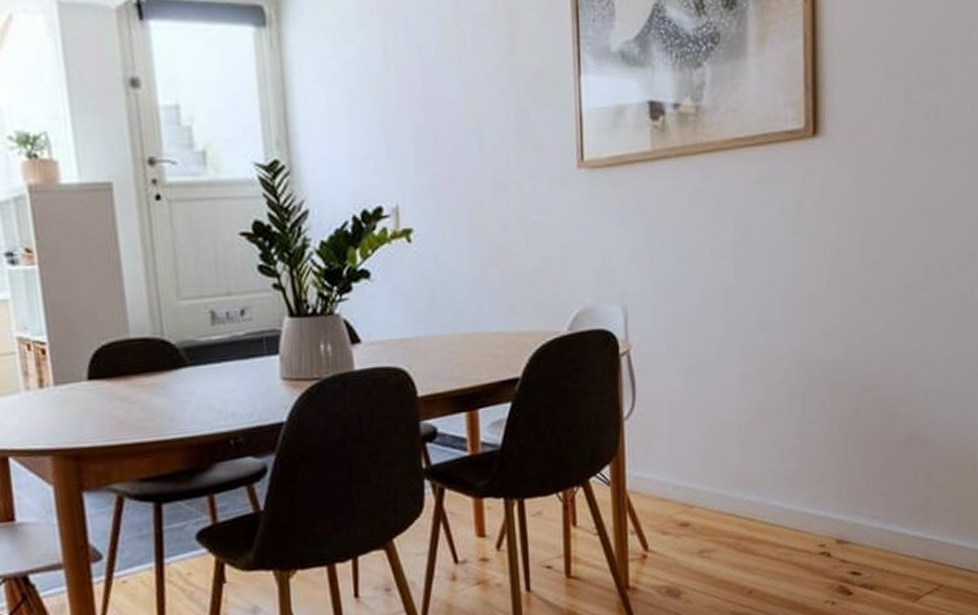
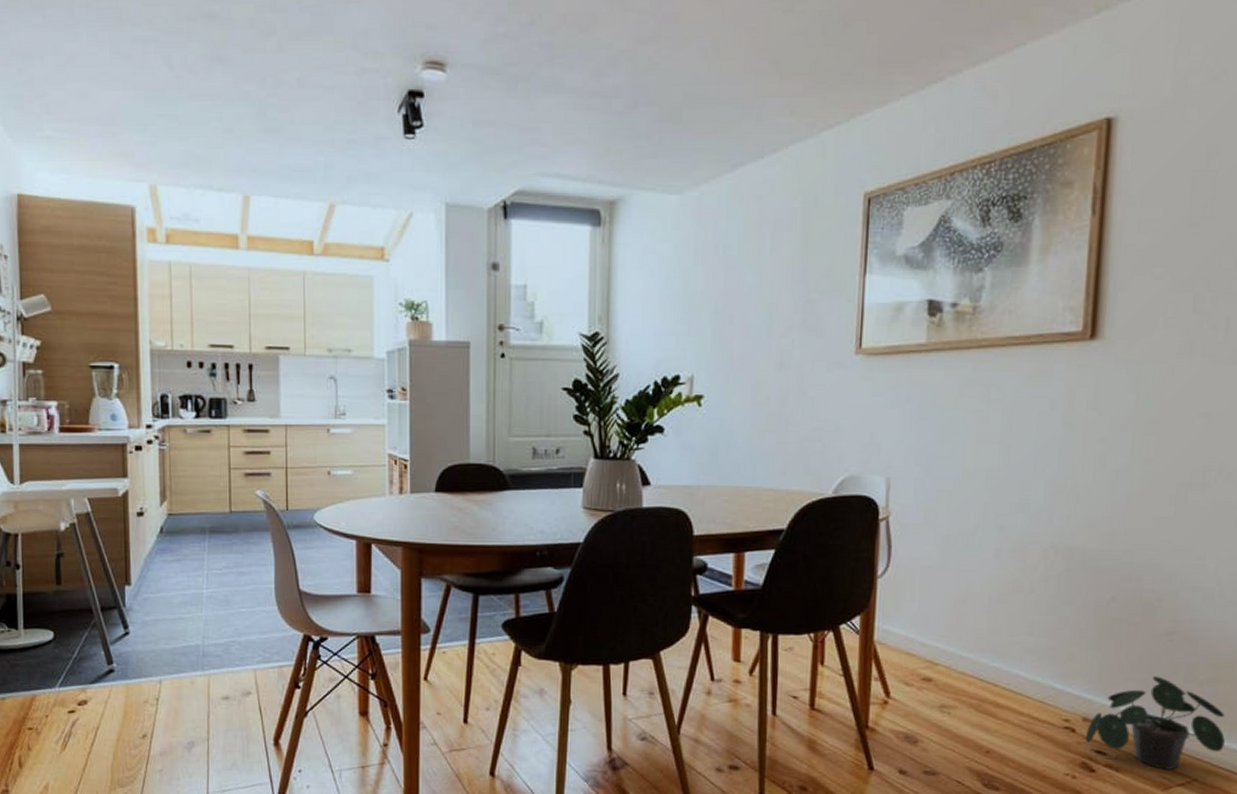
potted plant: none [842,485,964,580] -> present [1086,676,1225,770]

